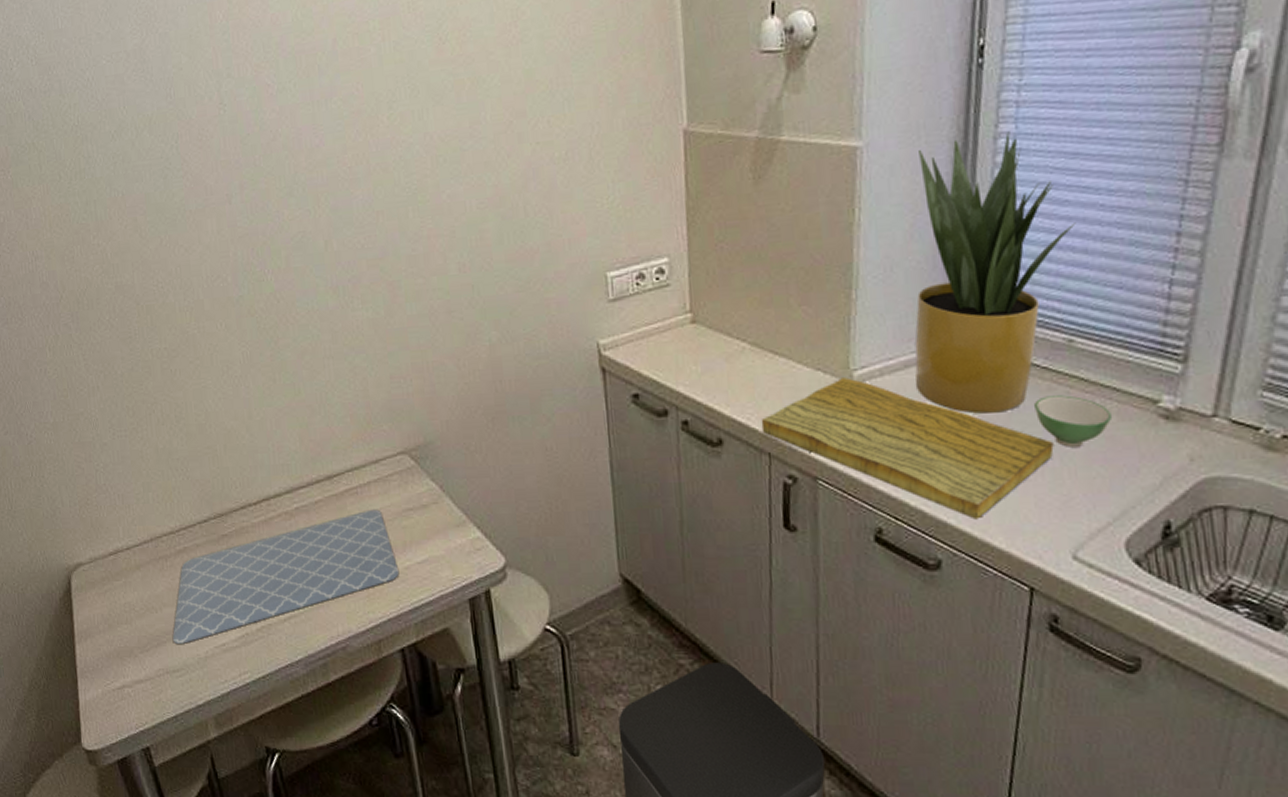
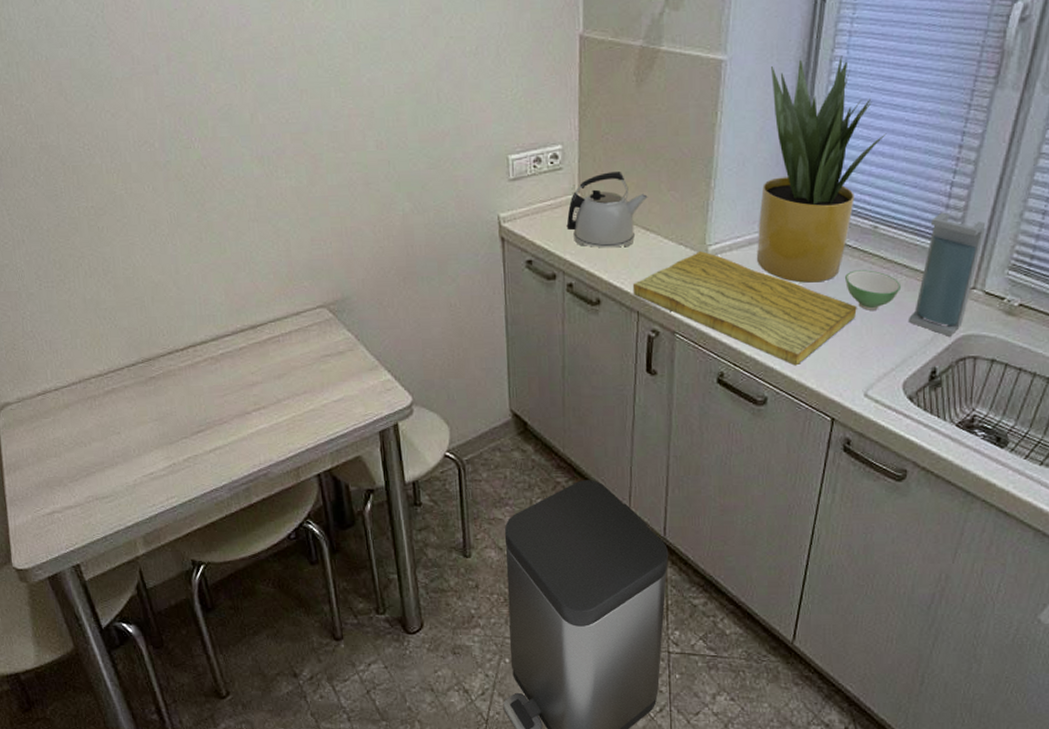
placemat: present [172,509,400,644] -> none [101,355,317,474]
kettle: none [678,285,775,378] -> present [566,172,648,248]
soap dispenser: none [1126,318,1225,480] -> present [909,212,986,336]

